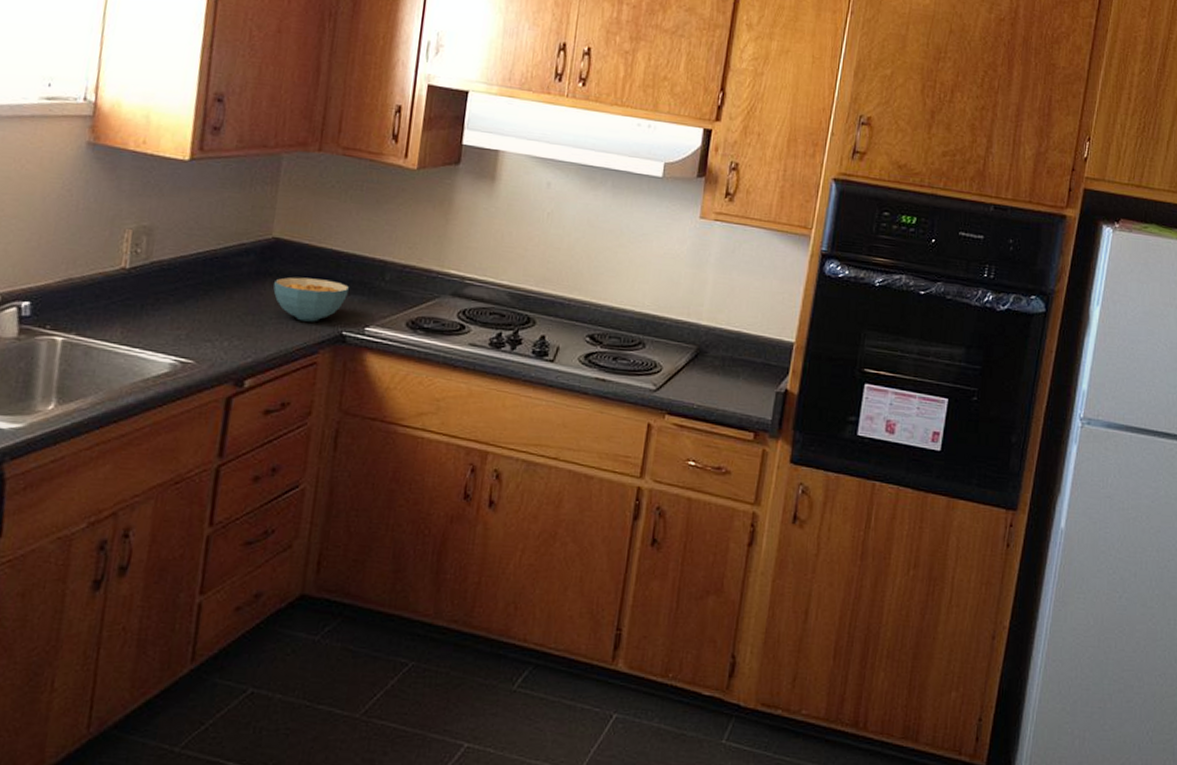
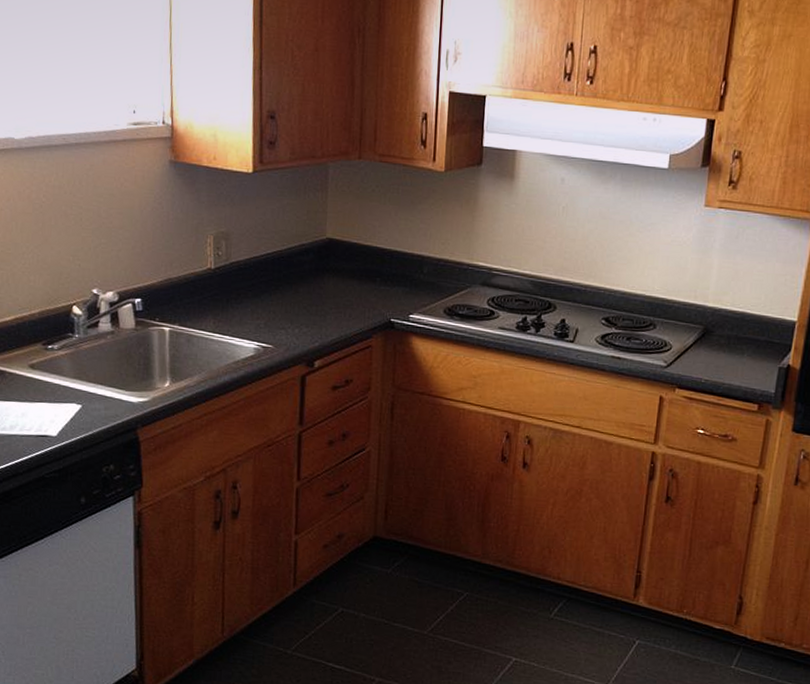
cereal bowl: present [273,277,350,322] -> none [331,272,394,311]

